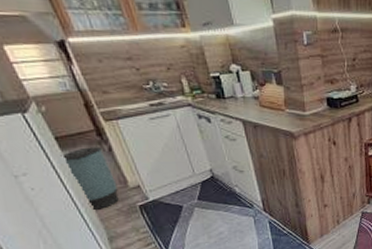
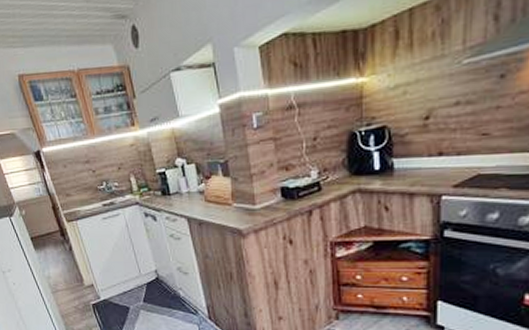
trash can: present [60,147,119,210] -> none [34,247,76,306]

